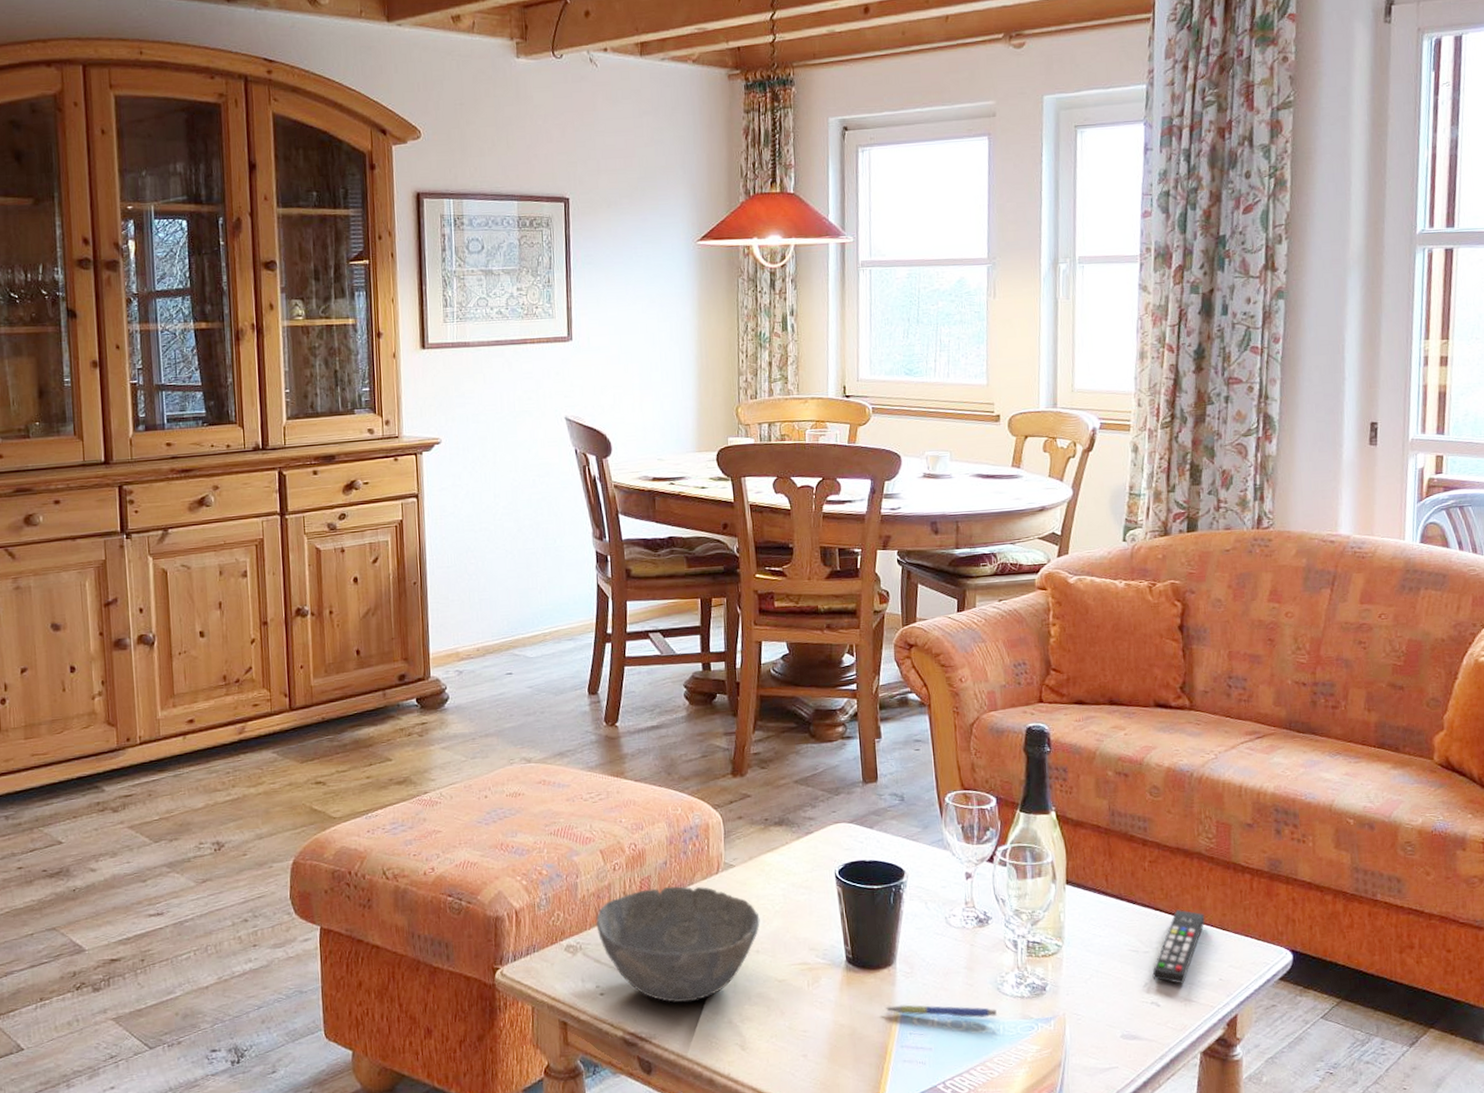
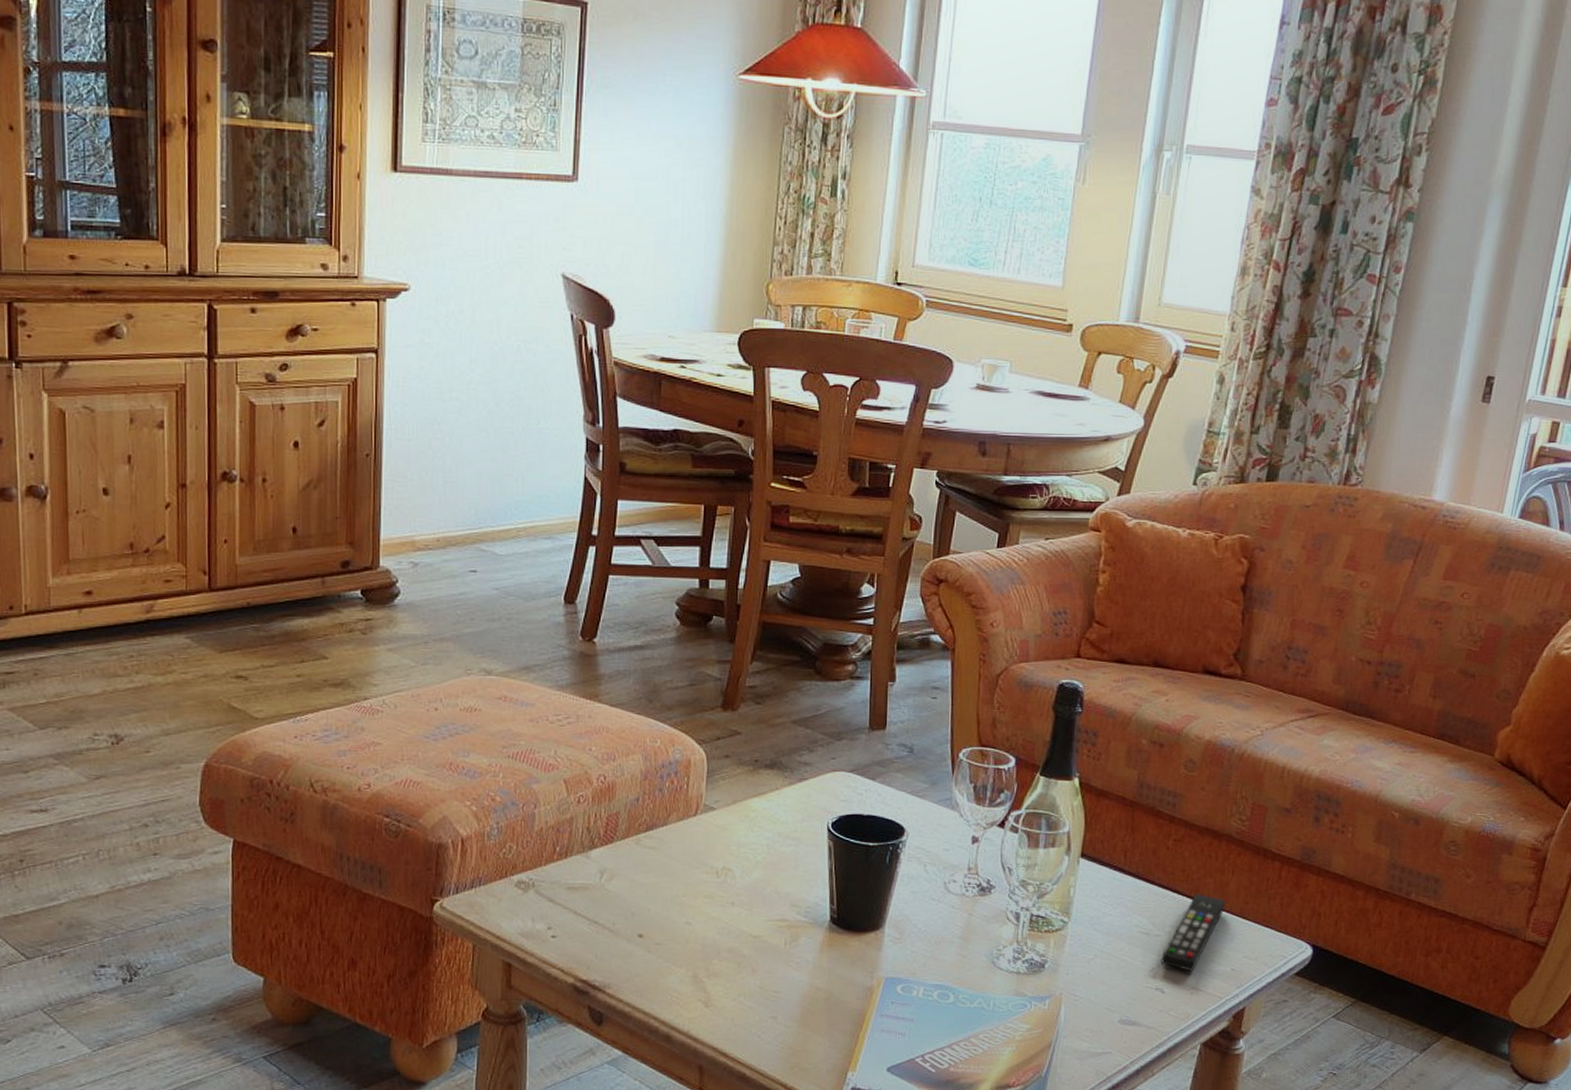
bowl: present [596,886,760,1003] -> none [553,825,739,952]
pen: present [885,1004,997,1019] -> none [867,972,989,992]

